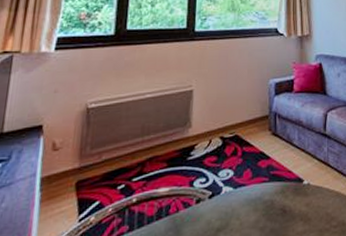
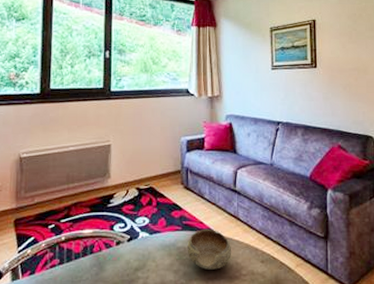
bowl: none [274,179,322,225] -> present [187,230,232,271]

